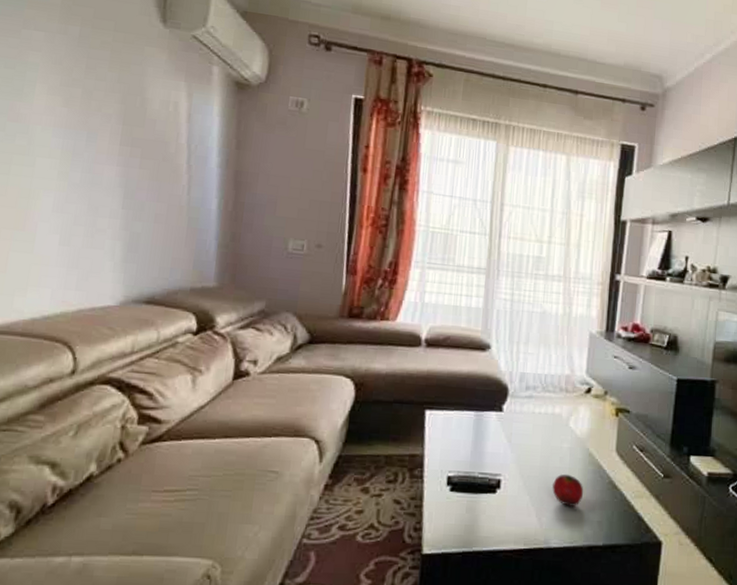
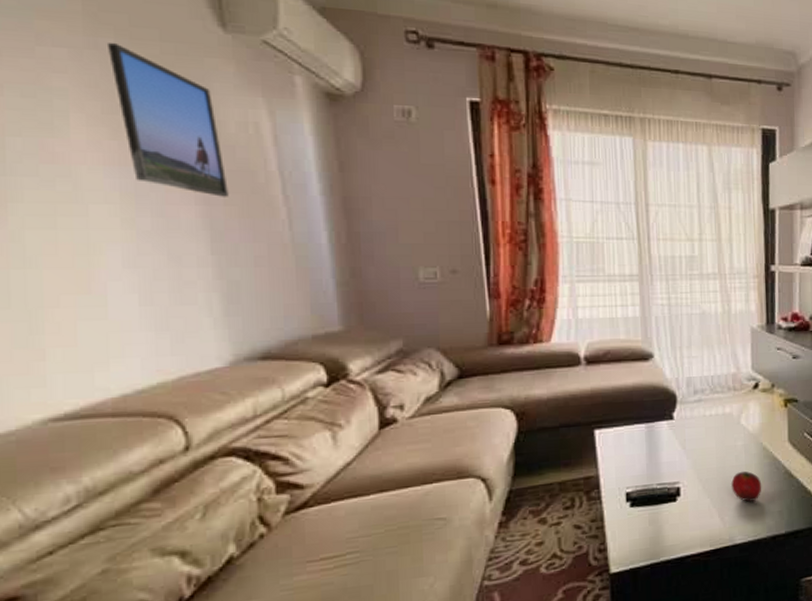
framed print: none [73,30,145,162] -> present [106,43,229,197]

